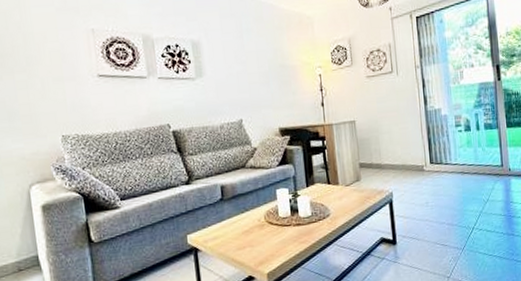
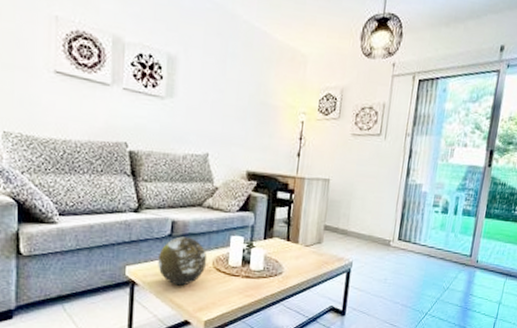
decorative orb: none [214,198,260,245] -> present [158,236,208,286]

